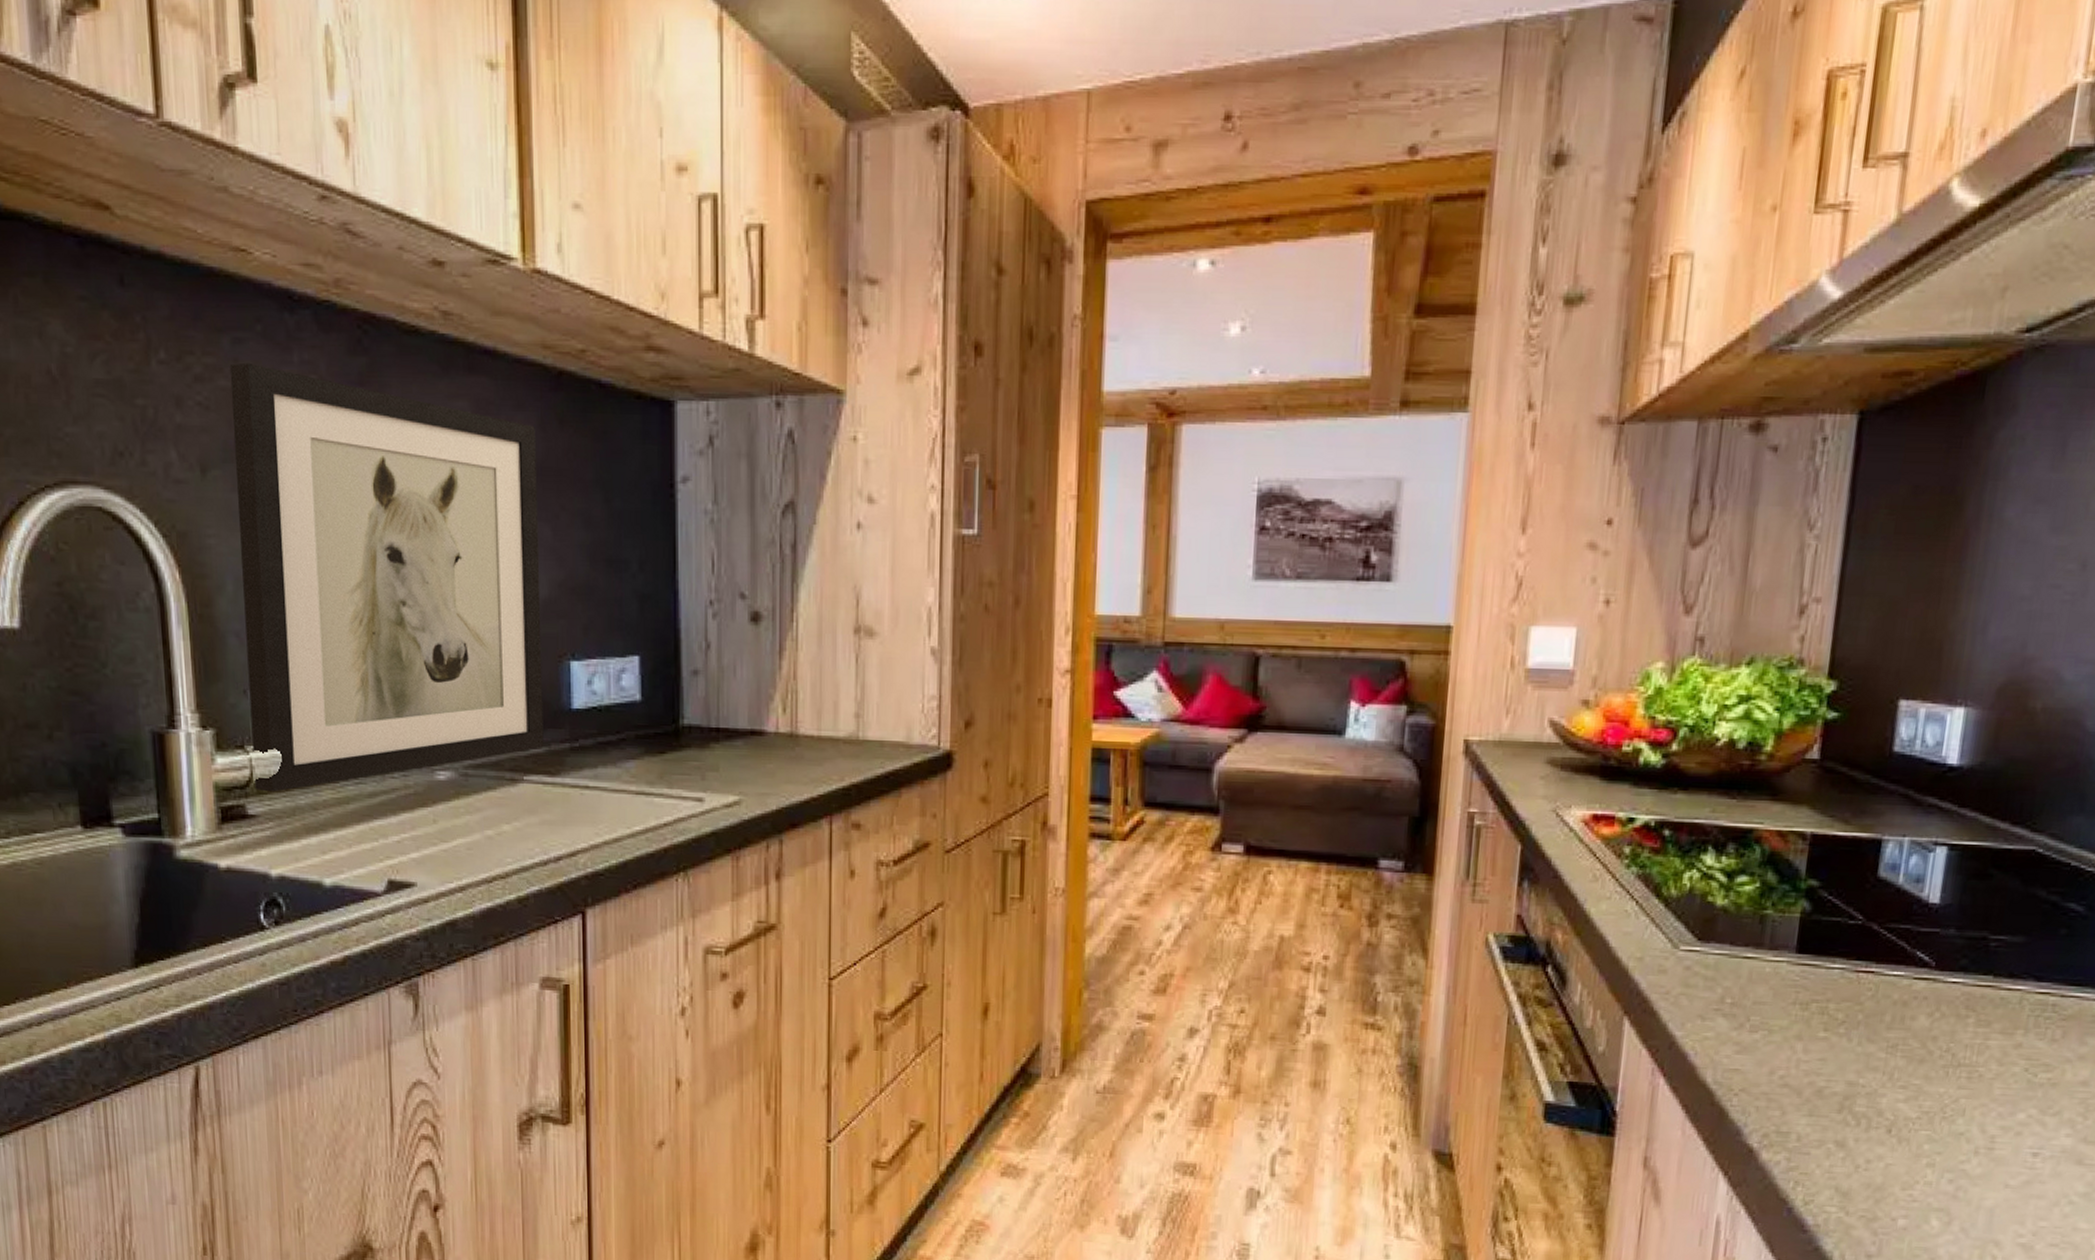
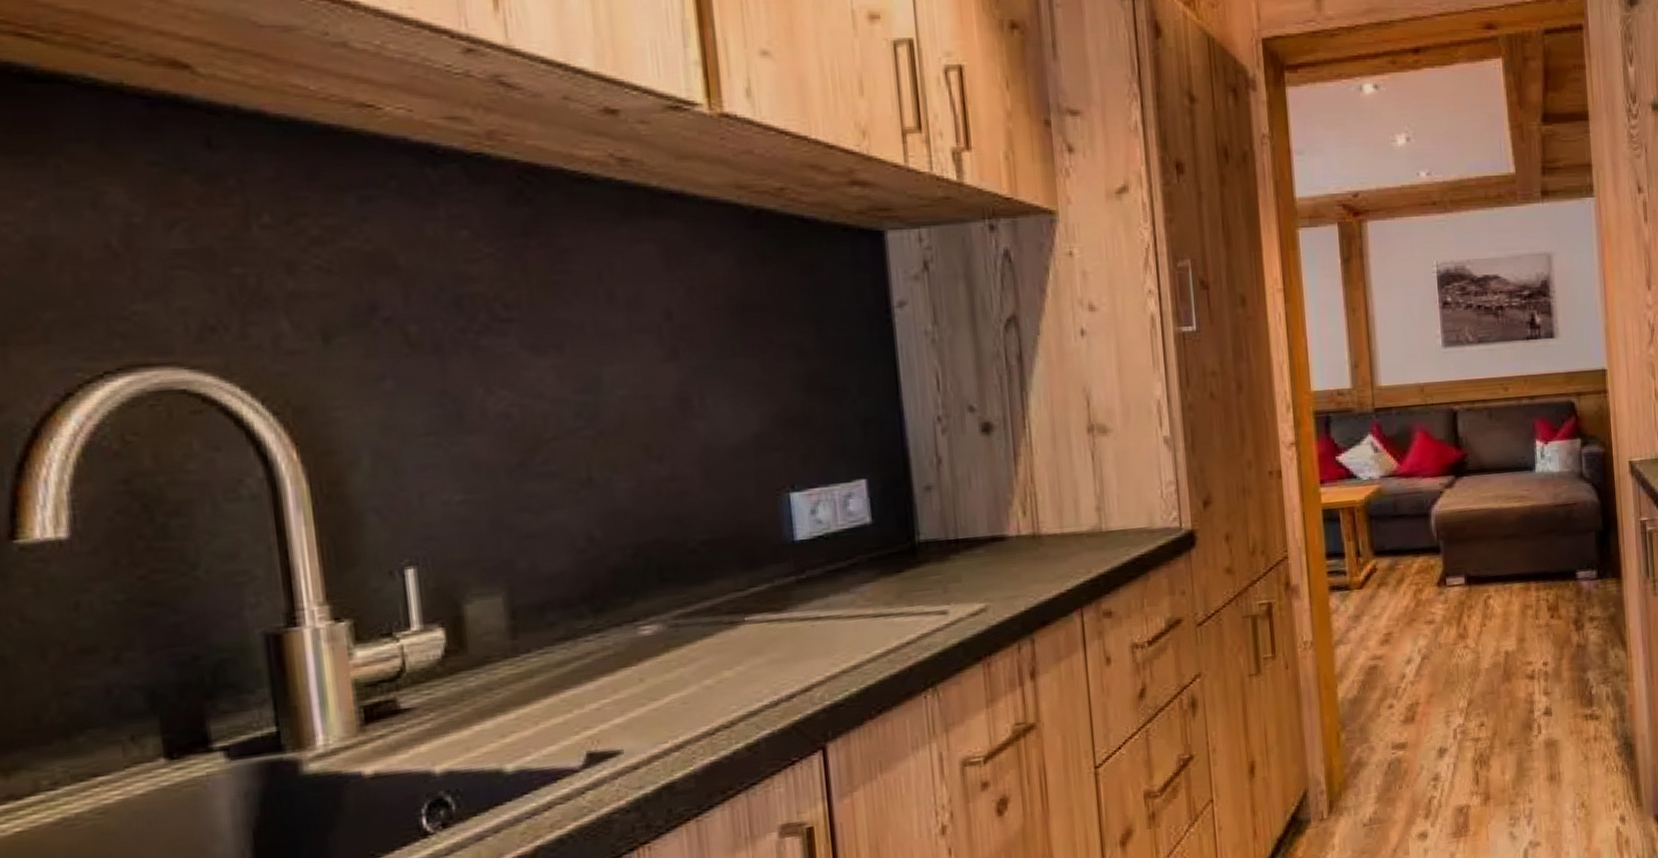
wall art: present [229,362,544,792] -> none [356,221,766,680]

